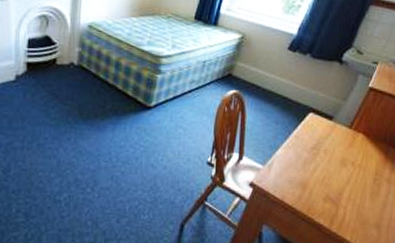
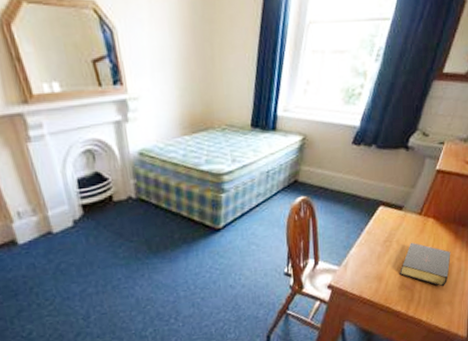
bible: none [325,154,380,207] -> present [400,242,451,287]

